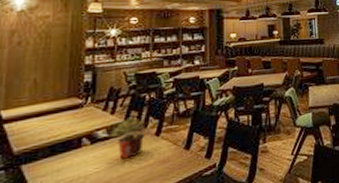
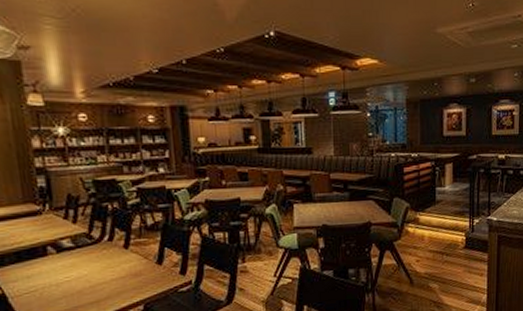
potted plant: present [108,117,149,159] -> none [73,227,116,270]

